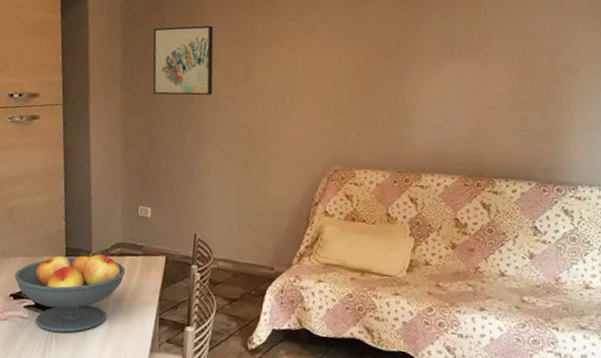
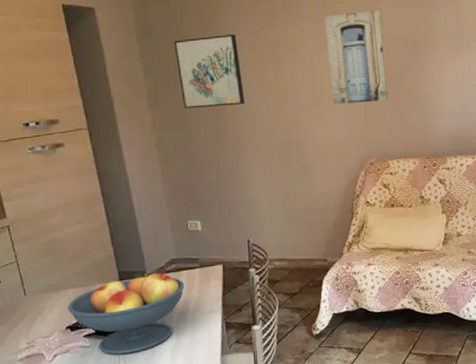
wall art: none [302,11,366,106] -> present [324,10,389,105]

